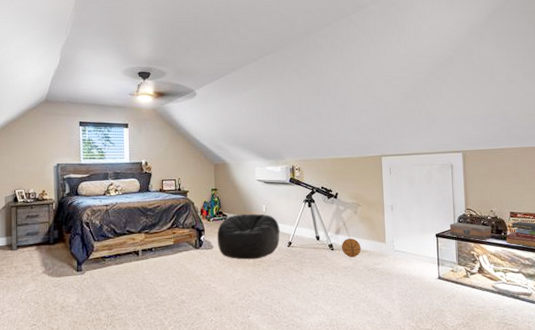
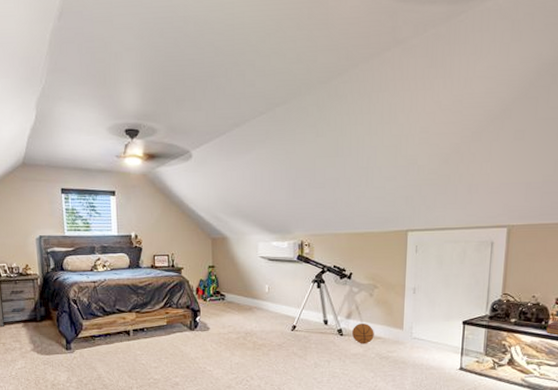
bean bag chair: present [217,213,280,260] -> none [213,294,284,343]
decorative box: present [449,222,492,240] -> none [479,308,530,329]

